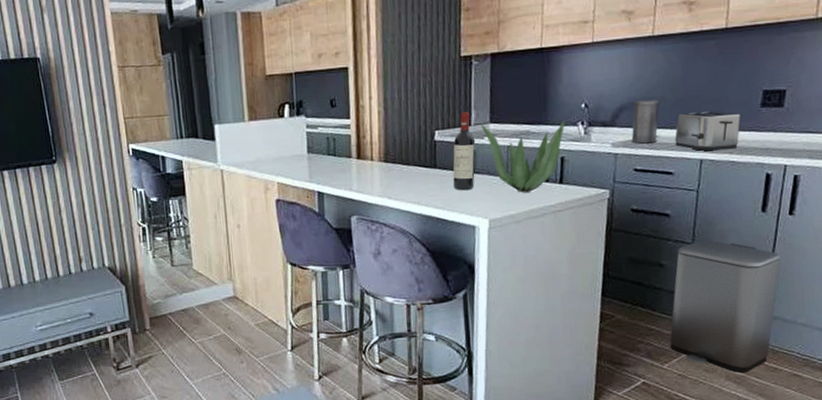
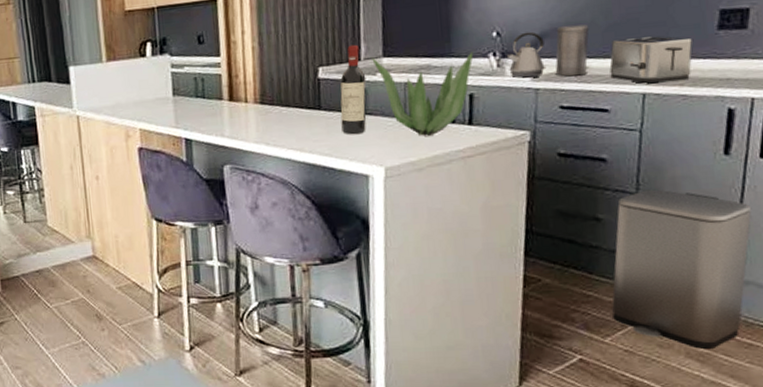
kettle: none [592,104,625,145] -> present [506,31,547,79]

